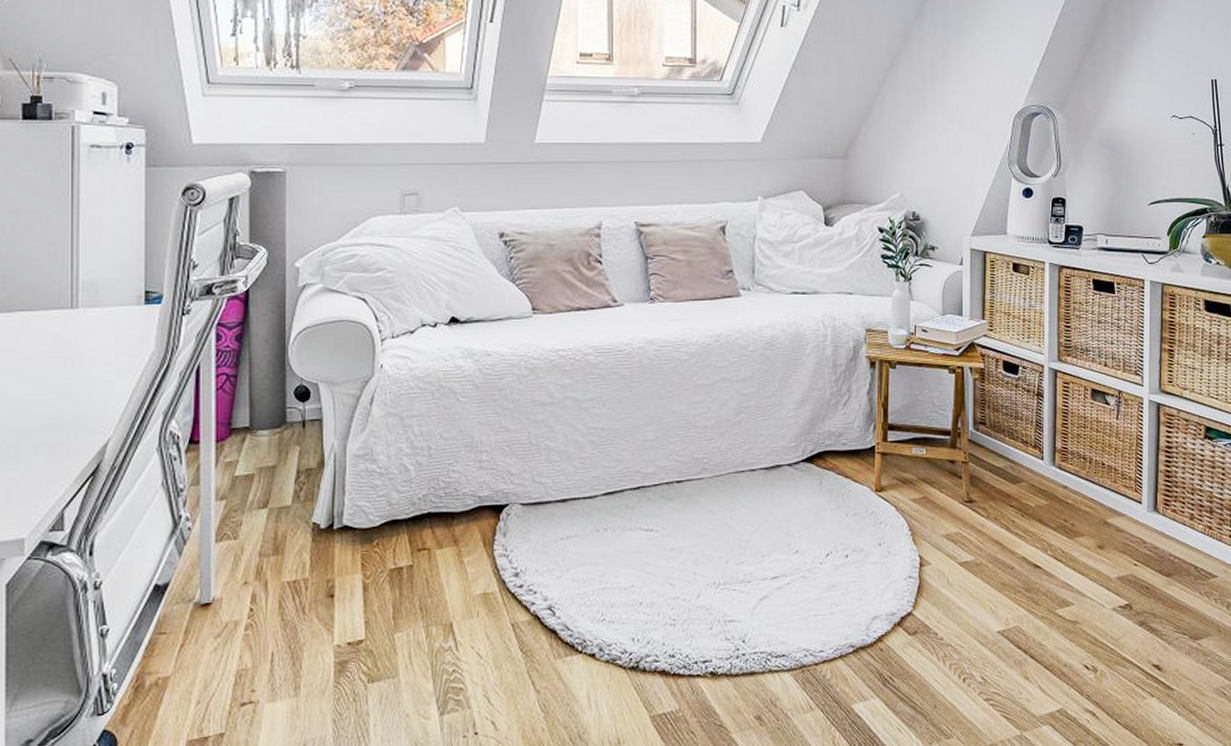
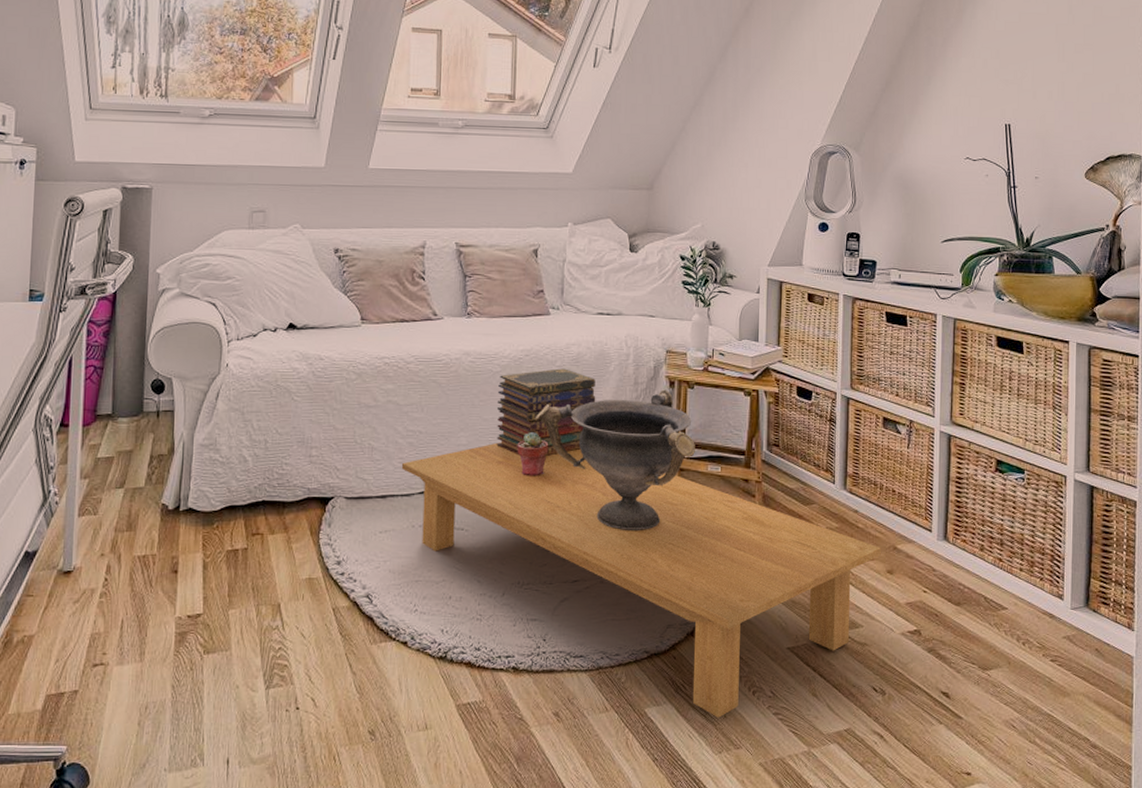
coffee table: none [582,435,1091,708] -> present [401,442,881,718]
book stack: none [686,353,792,449] -> present [496,368,596,457]
potted succulent: none [708,423,743,470] -> present [517,432,549,476]
decorative bowl: none [727,370,898,522] -> present [534,389,695,532]

